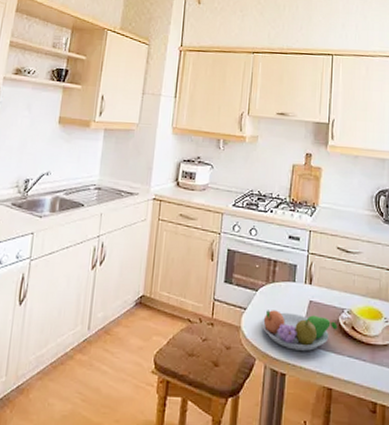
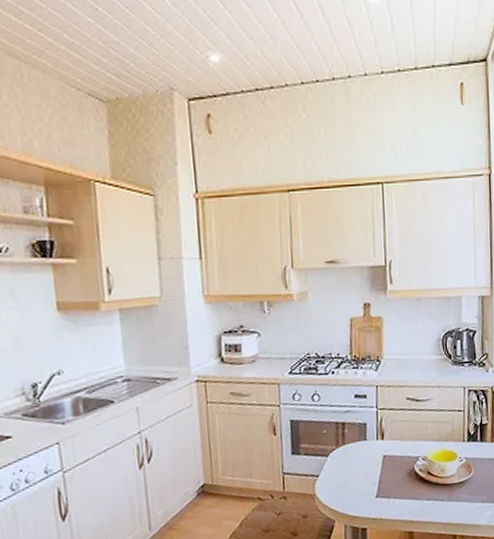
fruit bowl: present [260,310,338,351] -> none [335,468,414,505]

